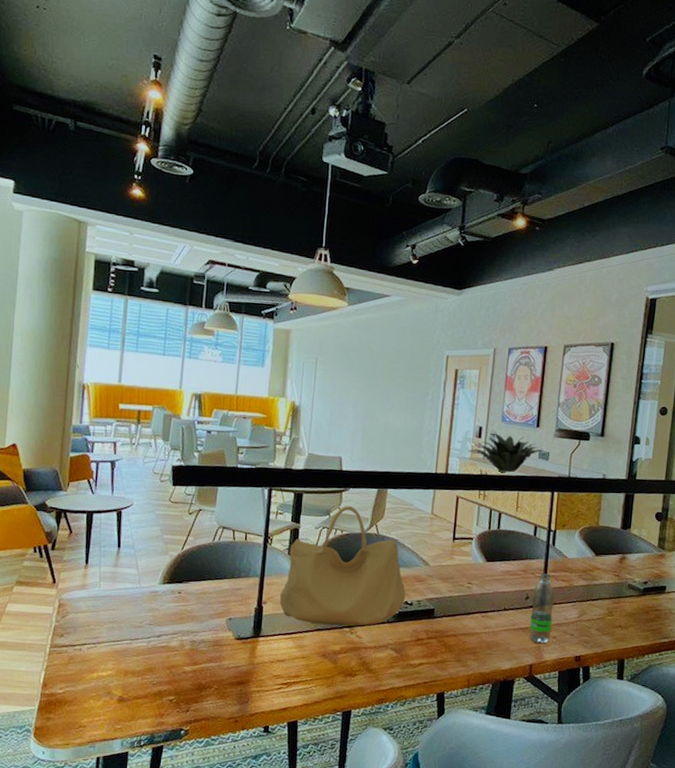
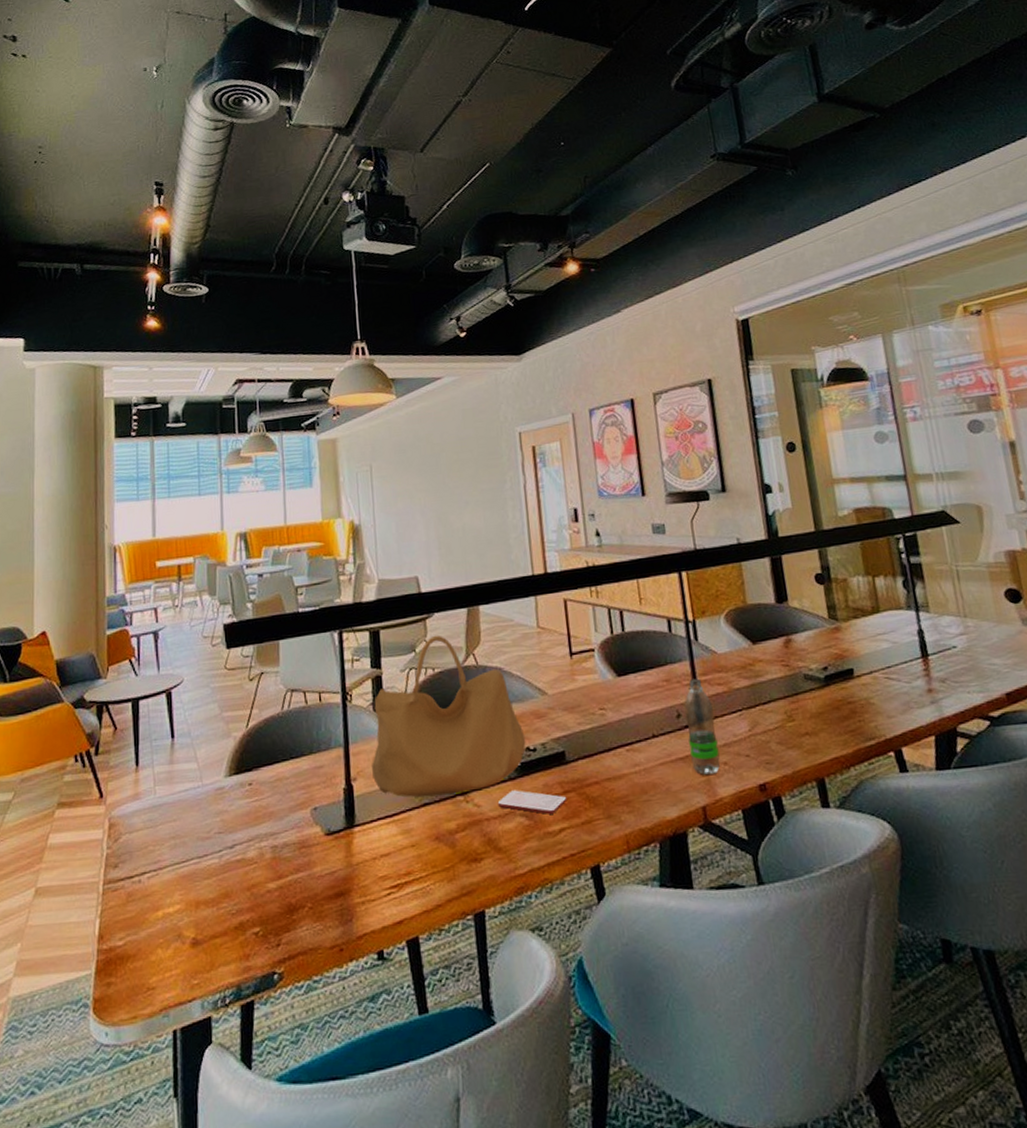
smartphone: none [375,630,429,652] -> present [497,790,567,814]
plant: present [468,433,543,473] -> none [566,510,656,559]

